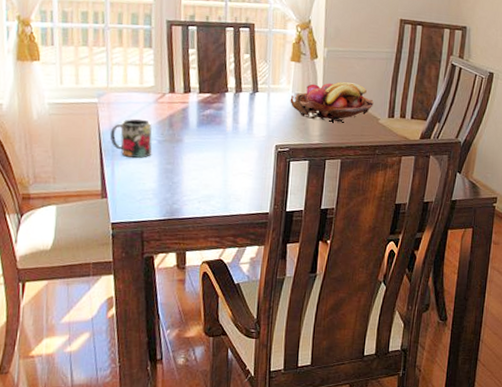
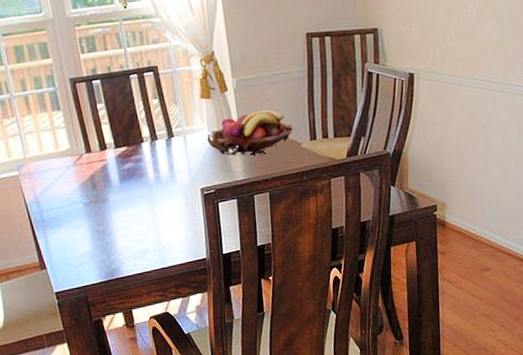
mug: present [110,118,152,158] -> none [37,184,81,225]

